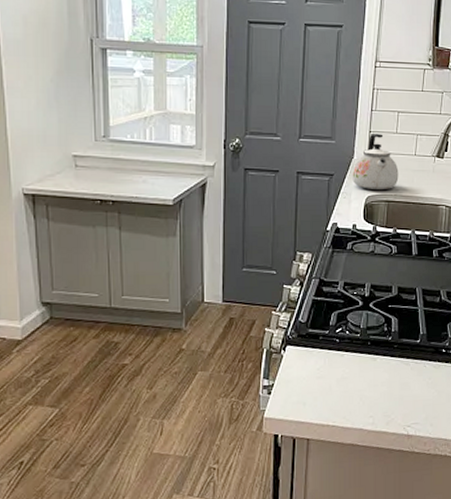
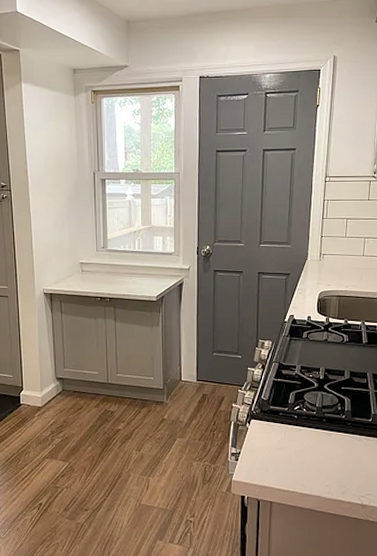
kettle: present [352,134,399,191] -> none [306,238,349,287]

